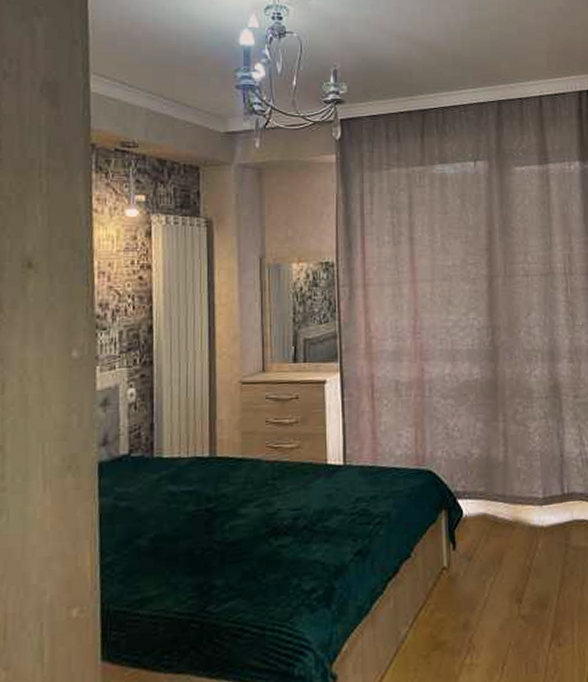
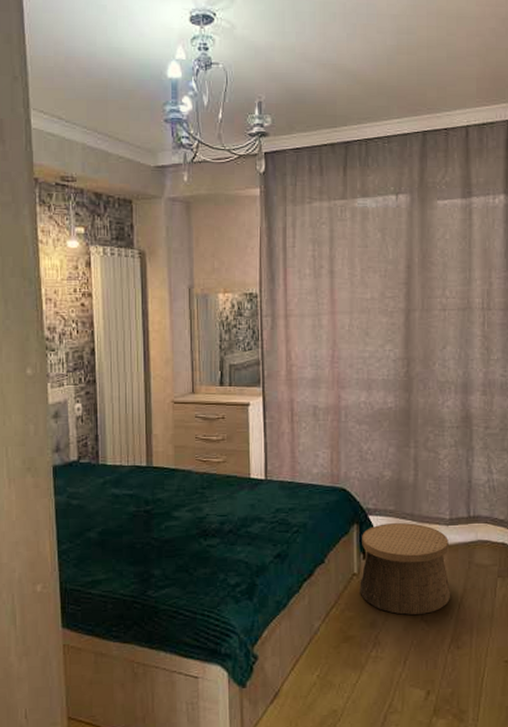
basket: none [450,505,548,611] -> present [360,523,450,615]

